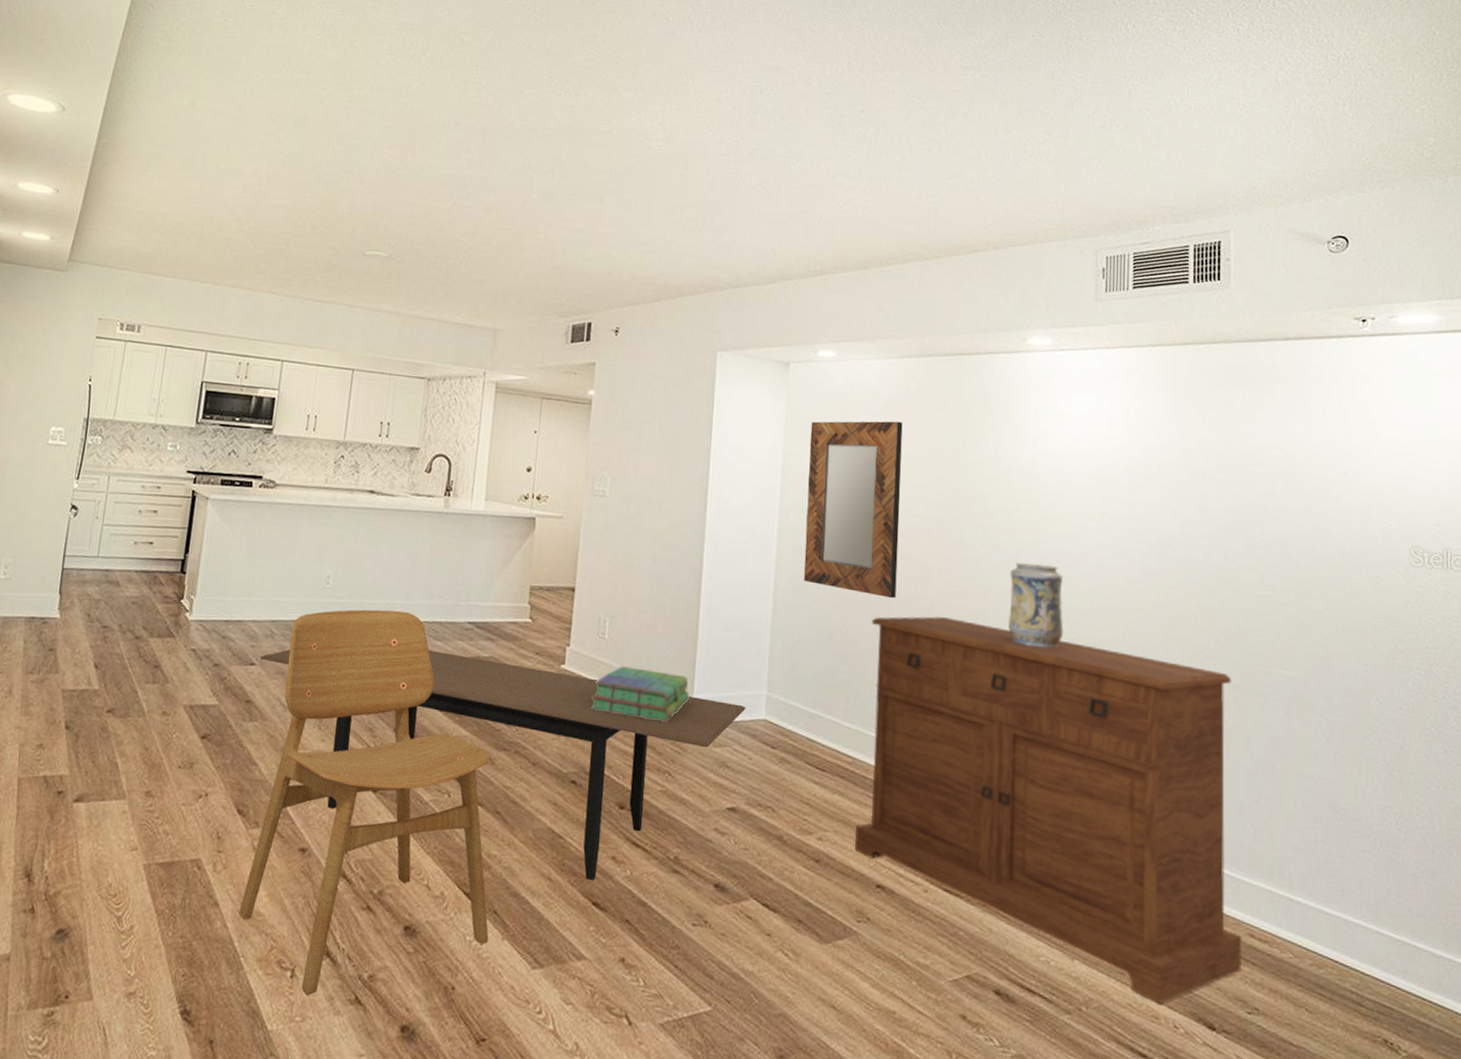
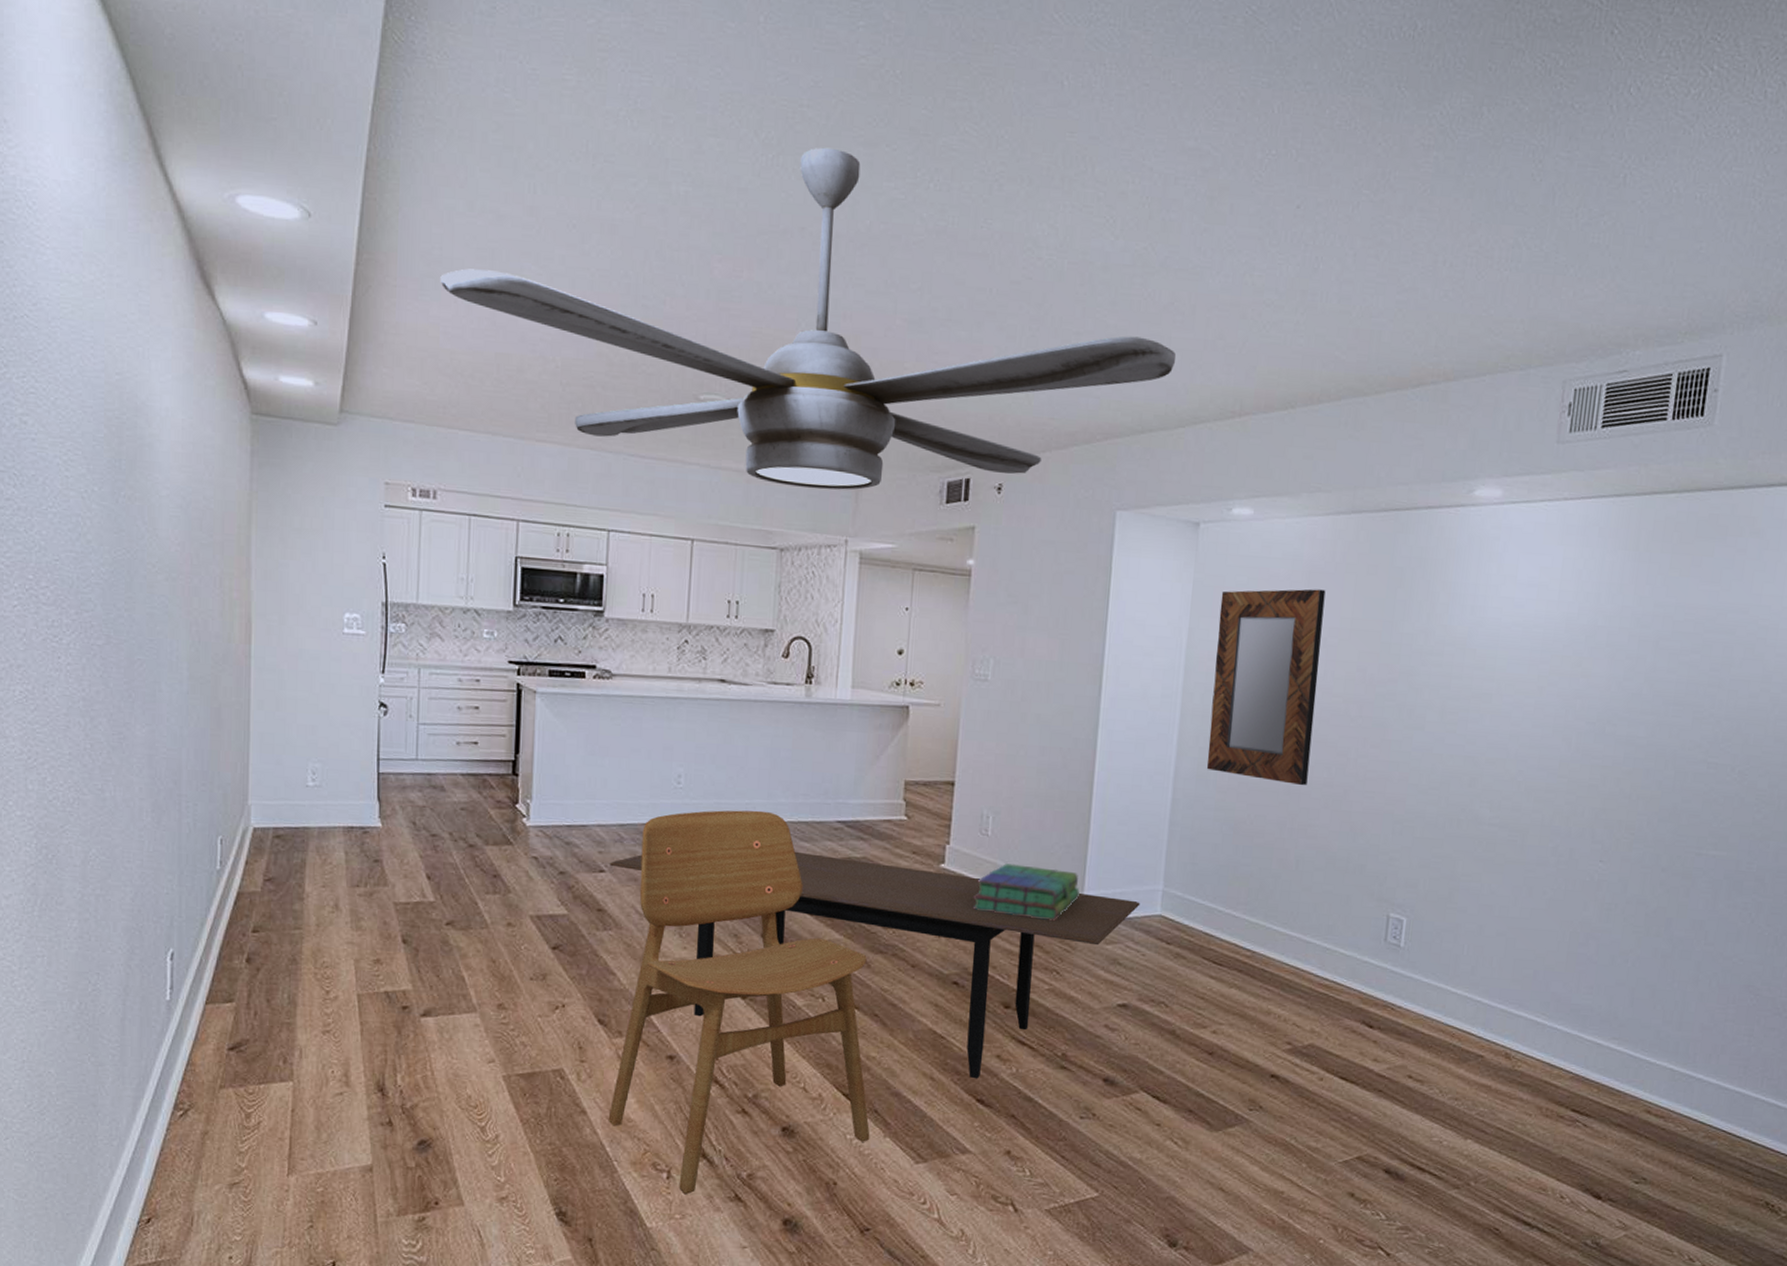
ceiling fan: none [162,63,765,331] -> present [440,147,1176,490]
sideboard: present [855,616,1242,1003] -> none [1250,803,1660,1176]
decorative vase: present [1008,563,1064,648] -> none [1427,744,1491,834]

